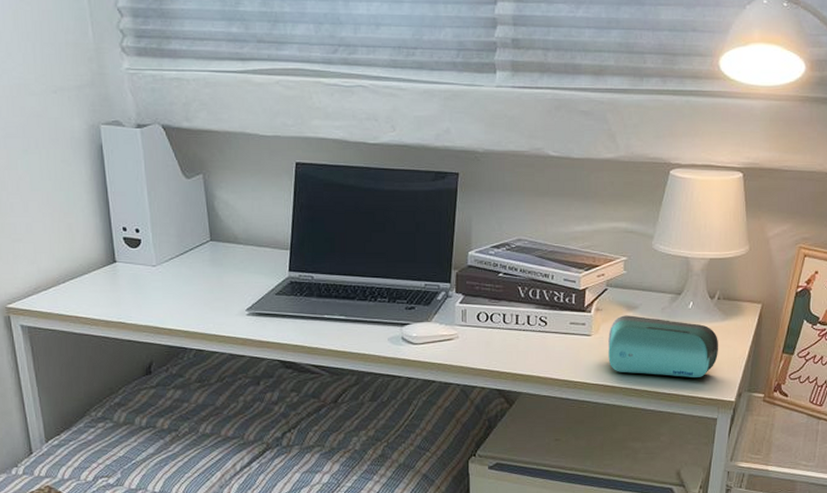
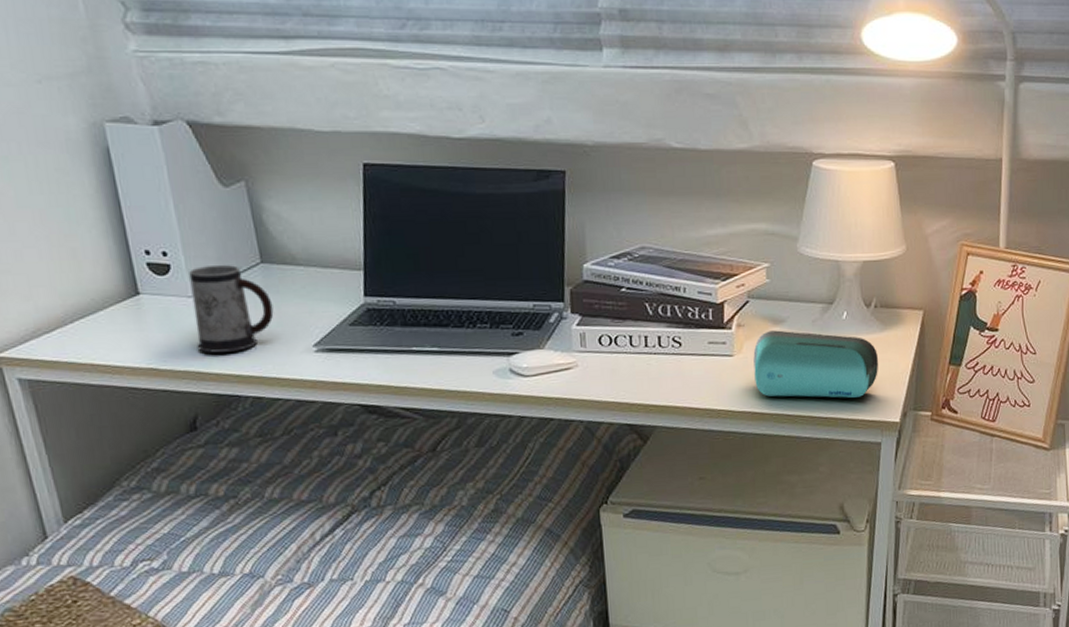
mug: none [155,242,217,312] -> present [189,265,274,353]

